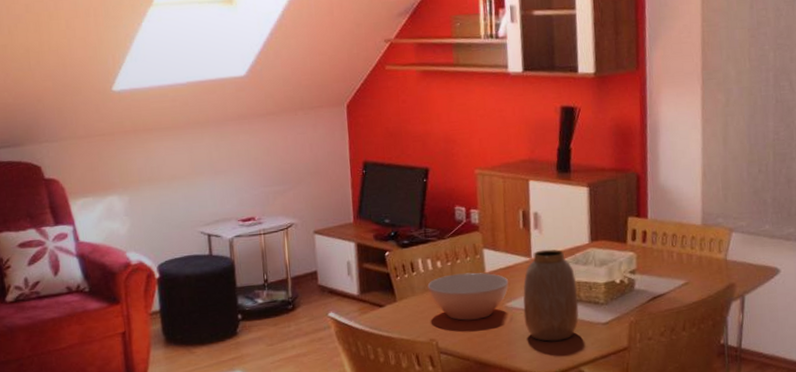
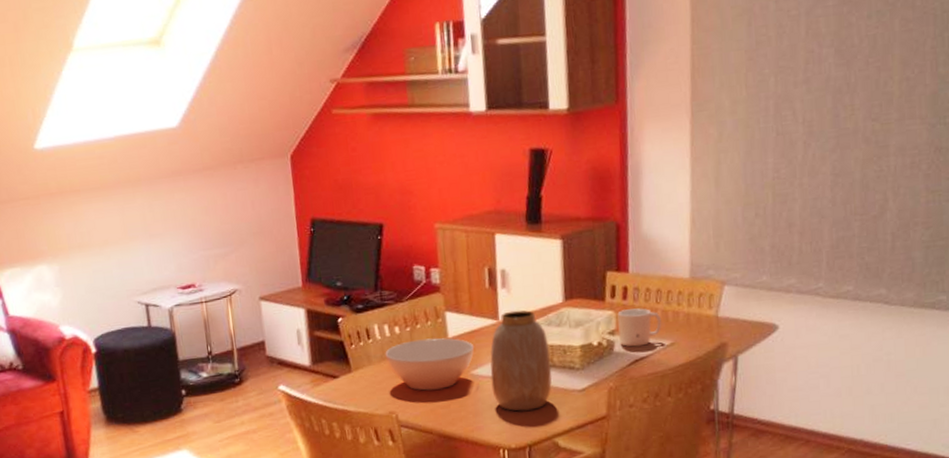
mug: none [638,250,678,285] -> present [617,308,662,347]

